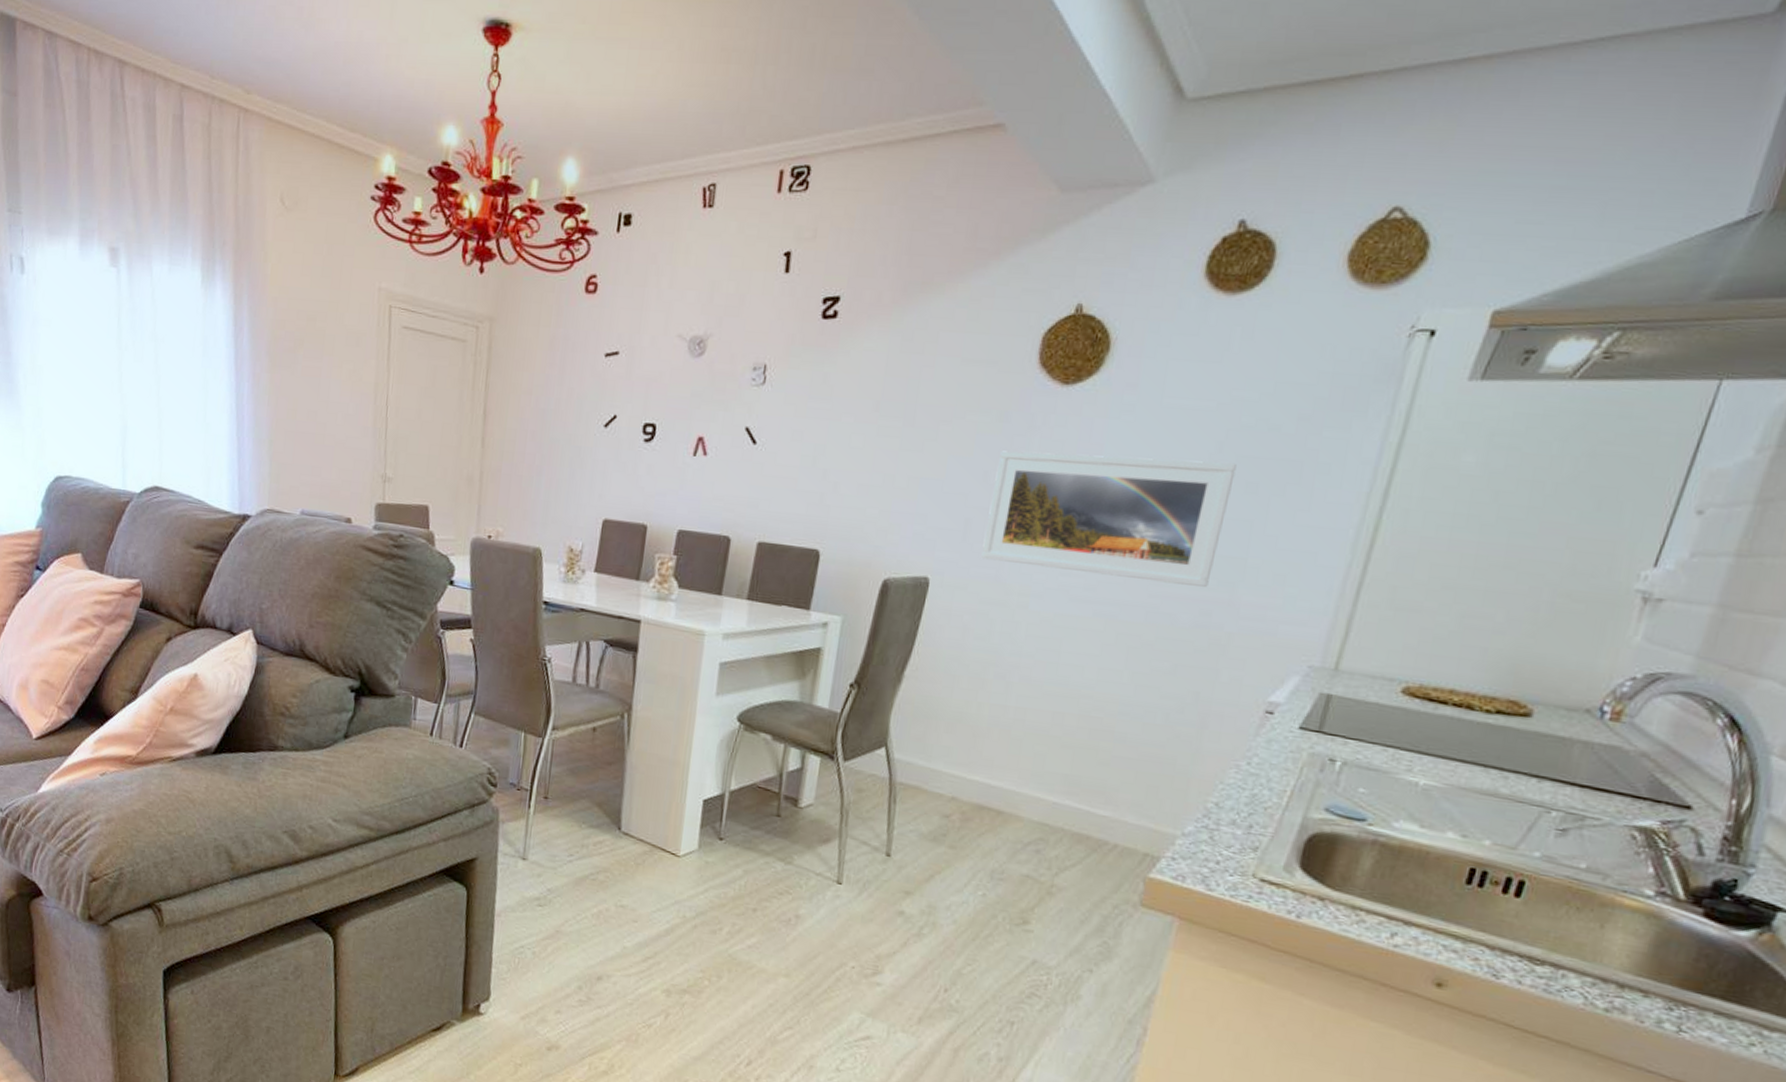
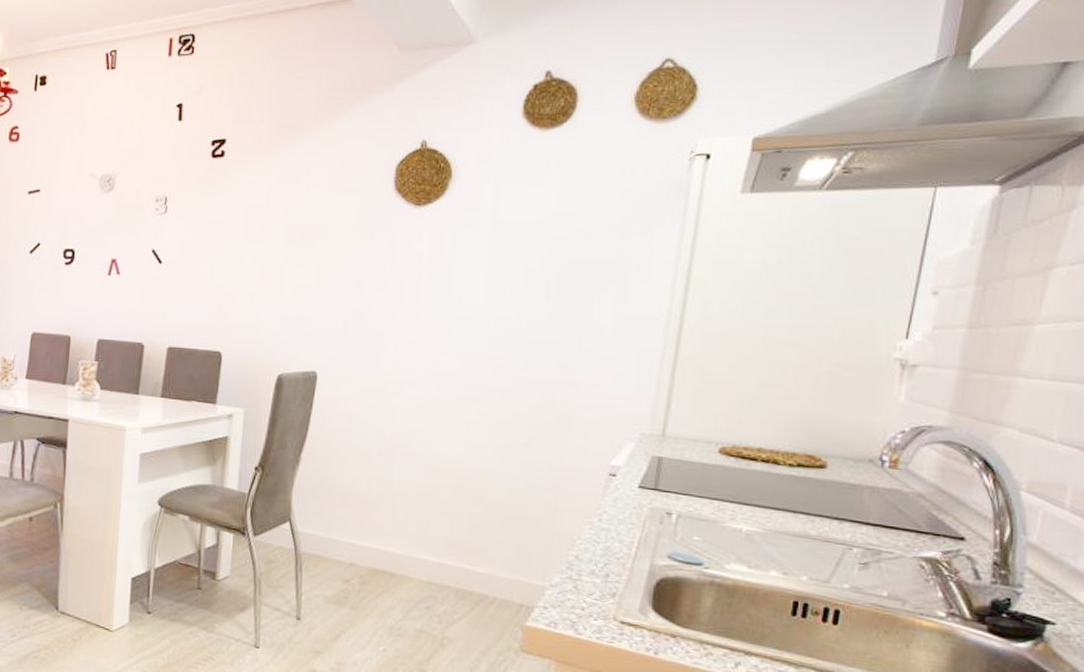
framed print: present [981,450,1237,588] -> none [360,262,564,371]

